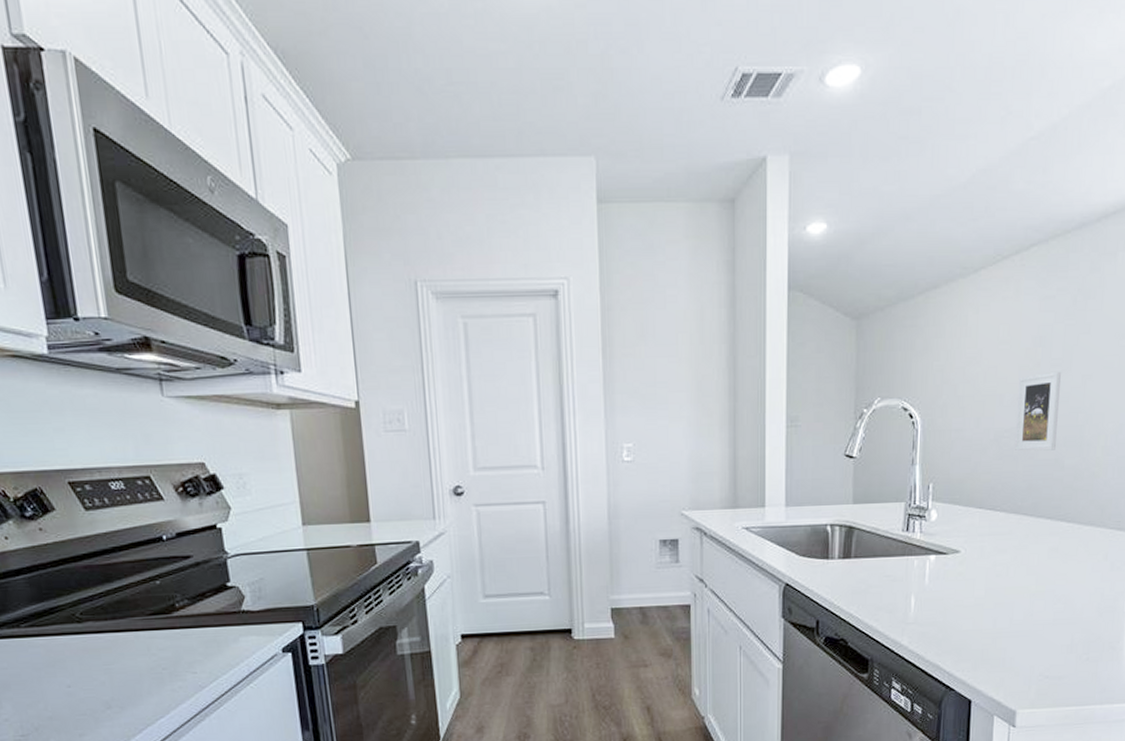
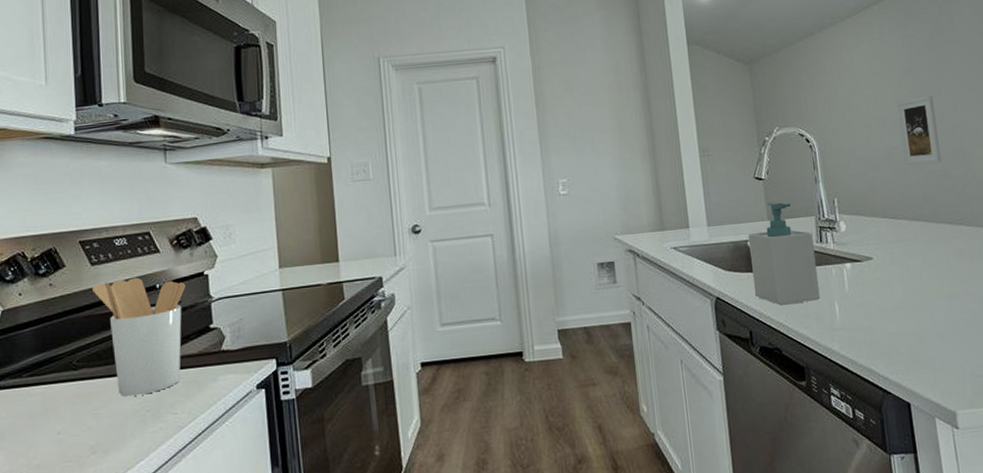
utensil holder: none [88,527,198,653] -> present [91,277,185,397]
soap bottle: none [827,483,899,595] -> present [748,202,820,305]

